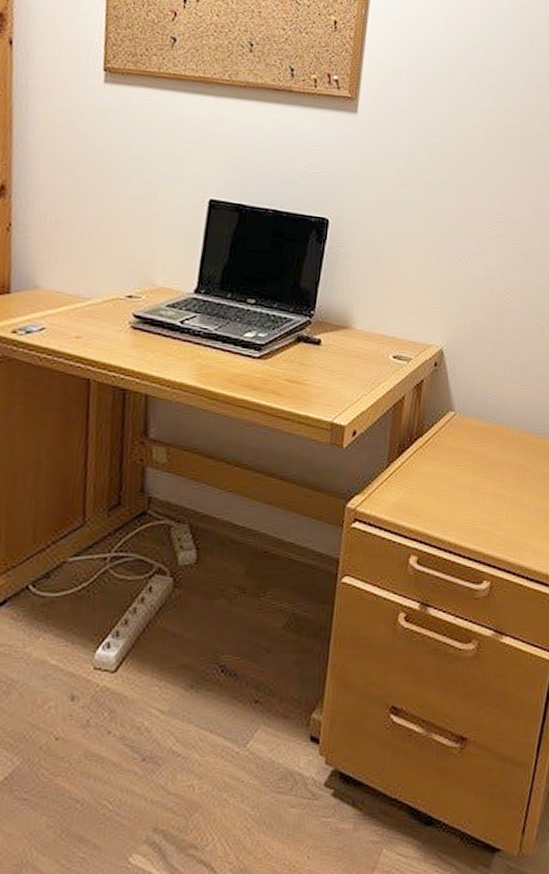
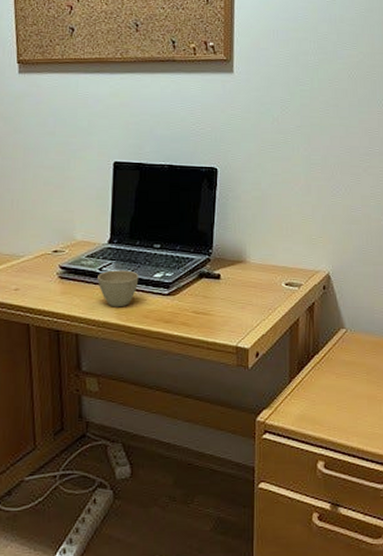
cup: none [177,324,227,368] -> present [97,270,139,307]

